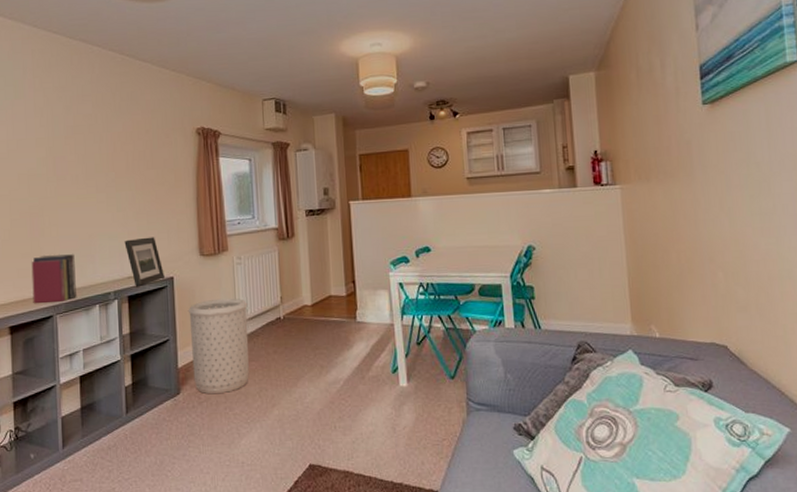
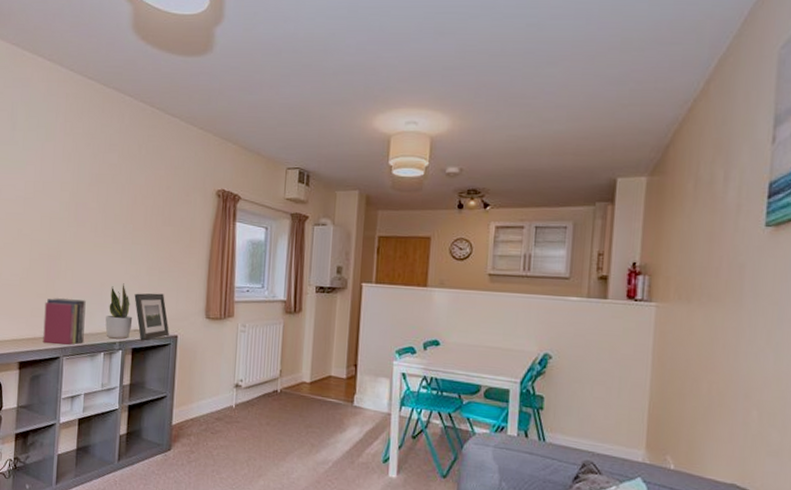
potted plant: none [97,232,126,289] -> present [105,283,133,340]
laundry basket: present [187,298,249,395] -> none [185,363,247,457]

